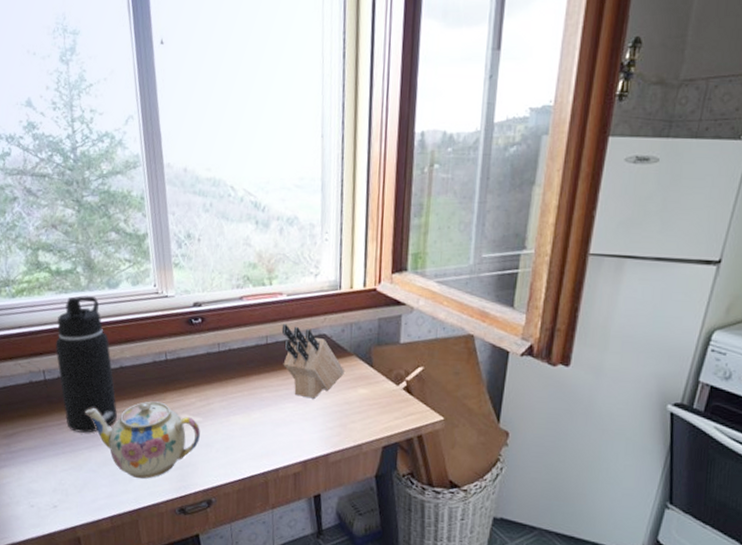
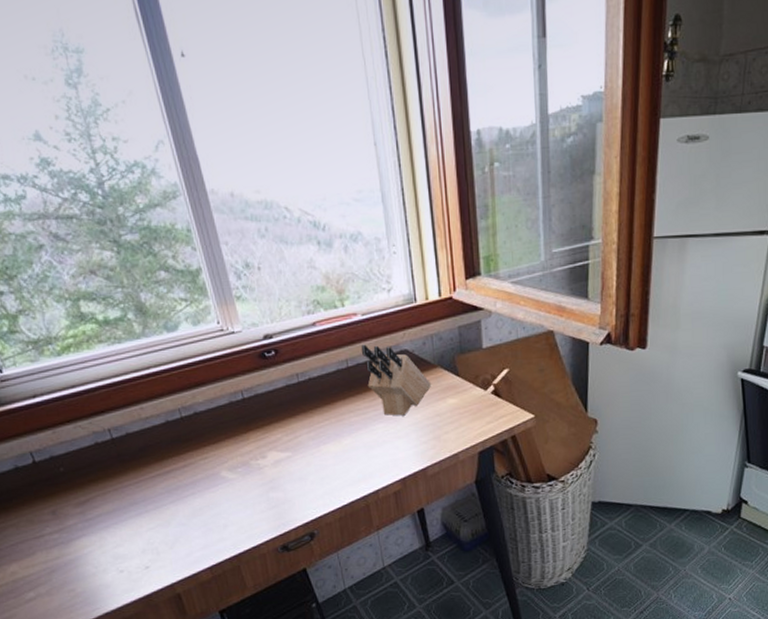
water bottle: present [55,295,117,433] -> none [115,342,199,488]
teapot: present [84,401,200,479] -> none [162,443,292,524]

